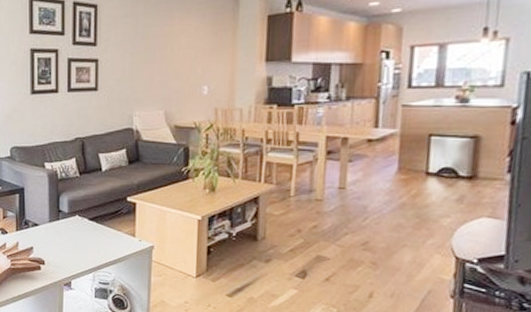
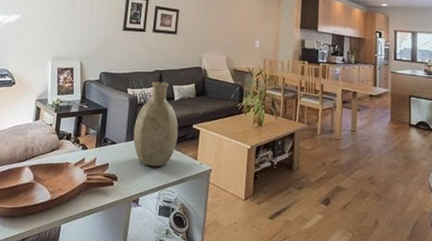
decorative vase: none [57,151,111,247] -> present [133,81,179,167]

